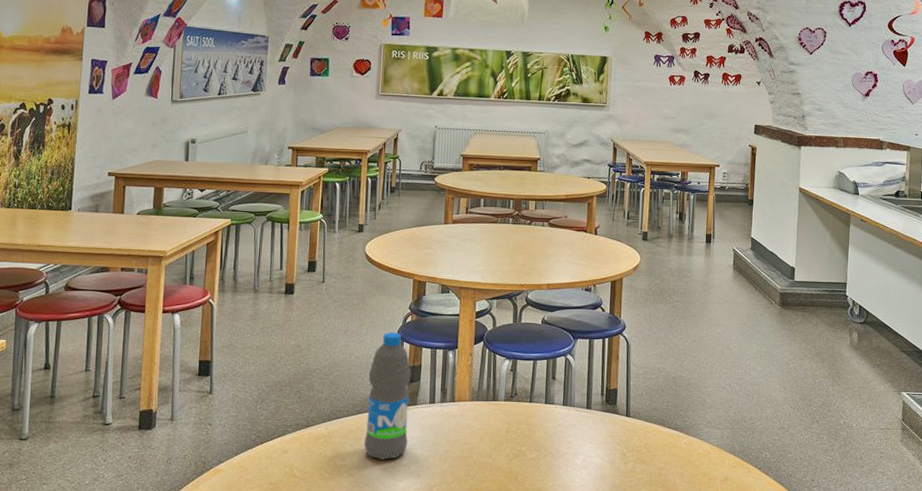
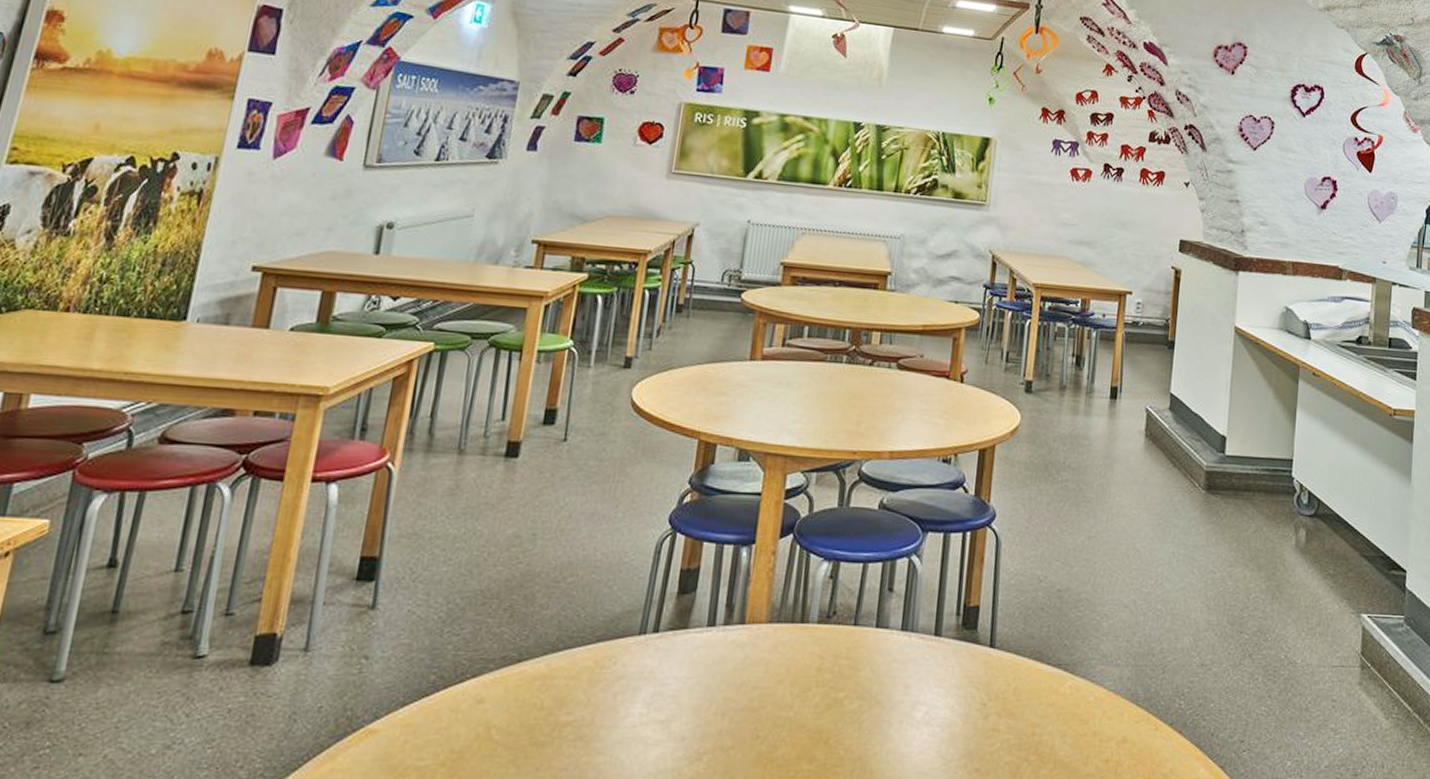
water bottle: present [364,332,411,460] -> none [603,517,684,714]

